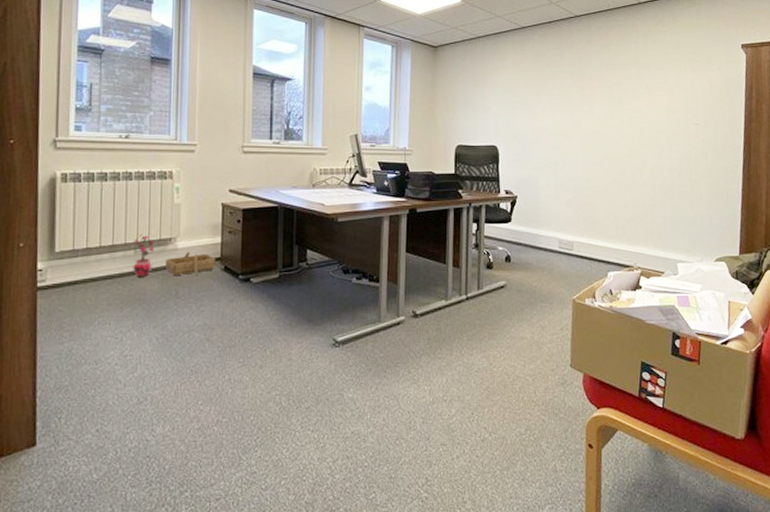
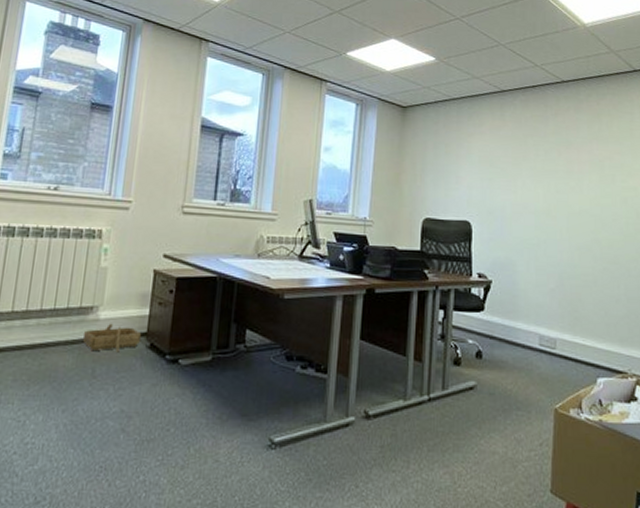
potted plant: present [129,234,155,277] -> none [44,300,74,350]

